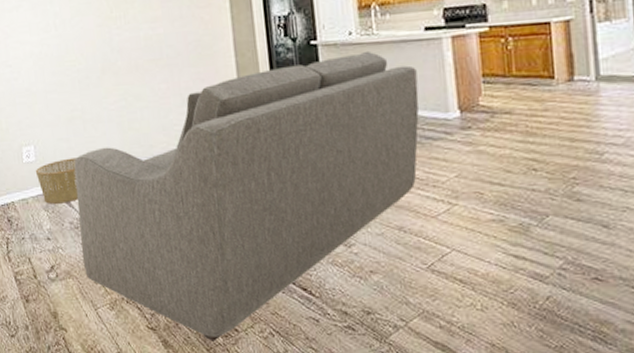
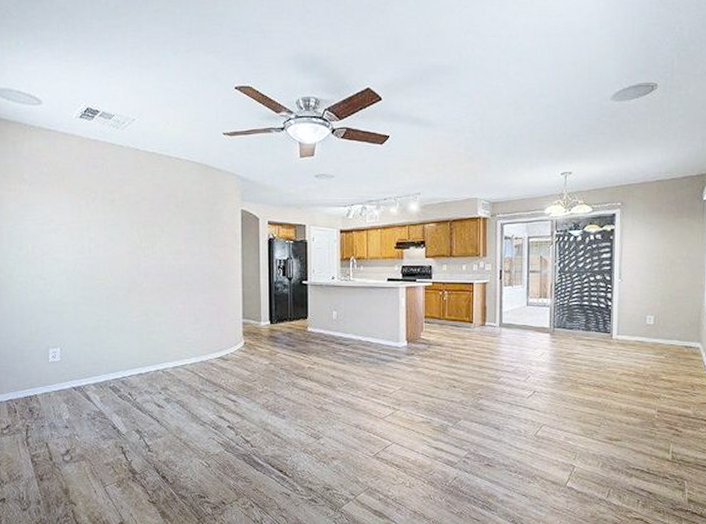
basket: present [35,158,78,204] -> none [59,360,98,398]
sofa: present [74,50,419,342] -> none [95,292,379,512]

